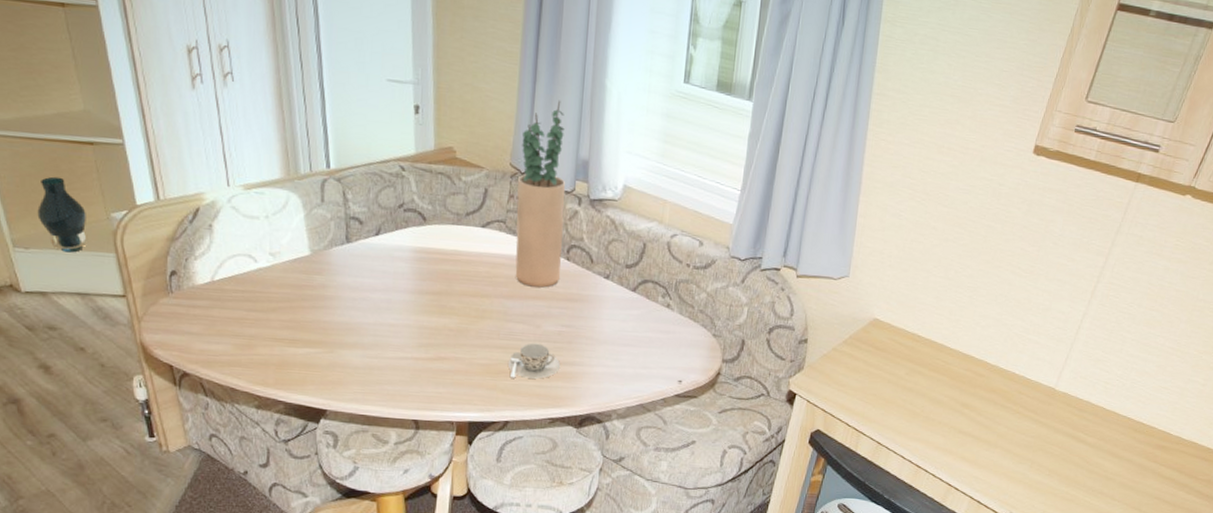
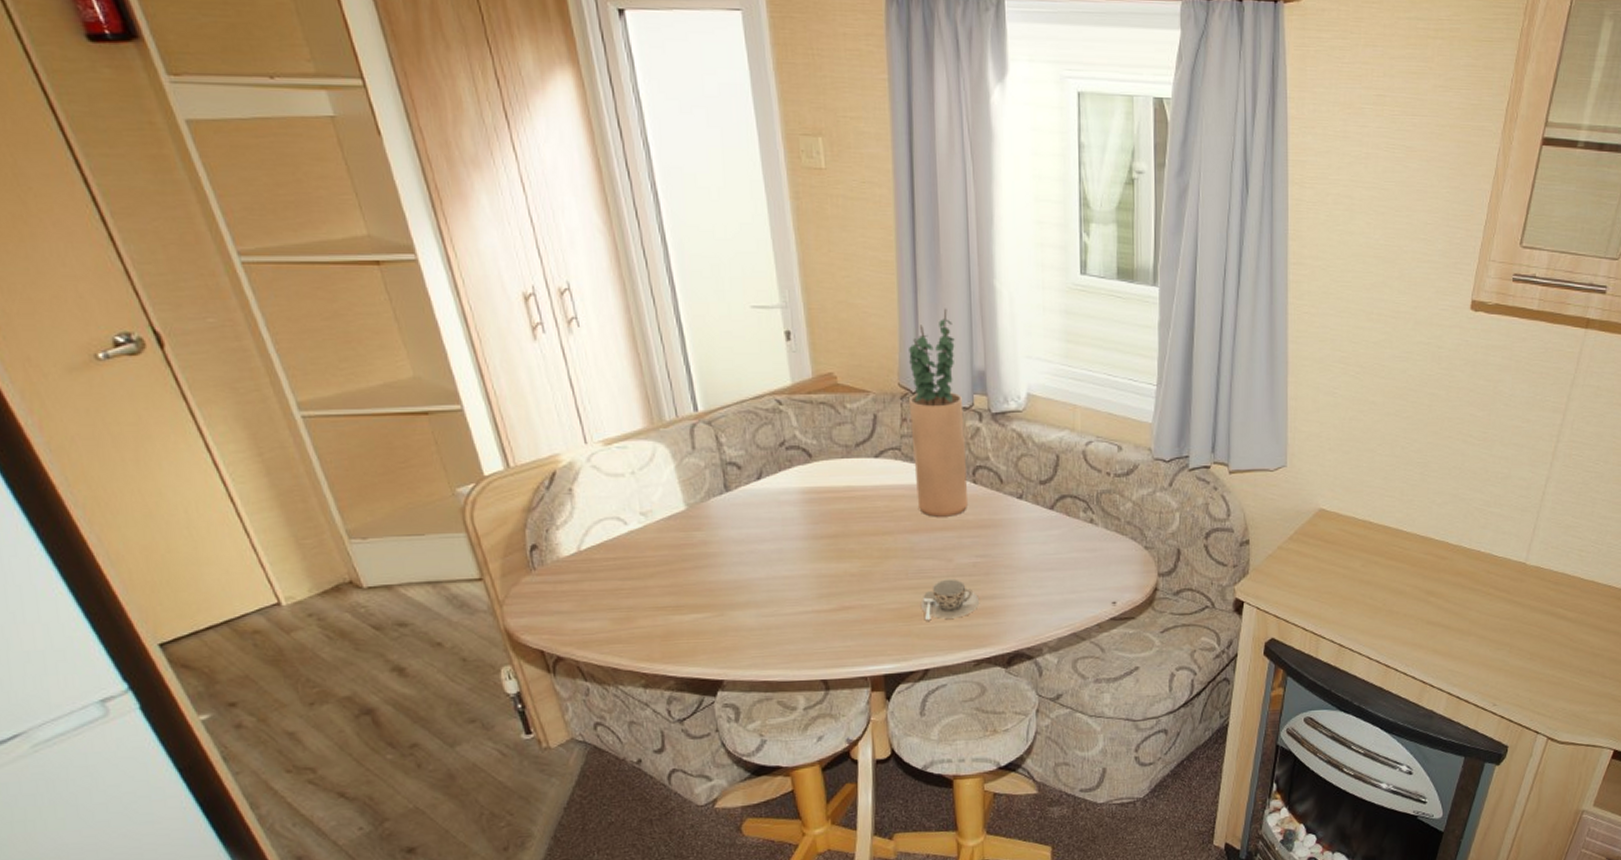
vase: present [37,176,89,253] -> none [372,454,434,538]

